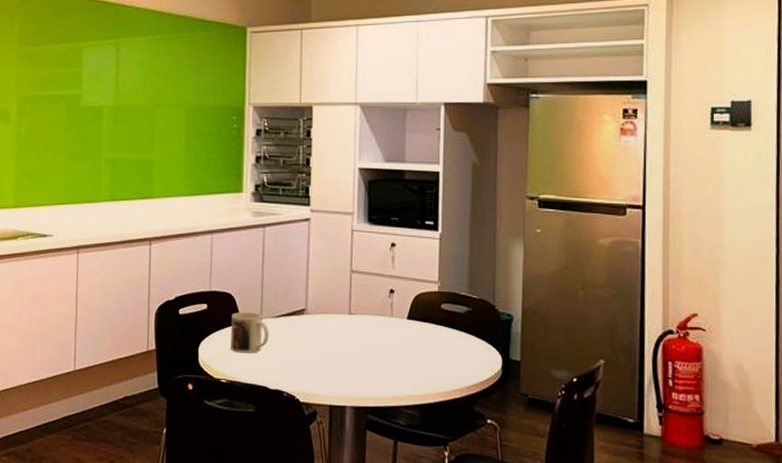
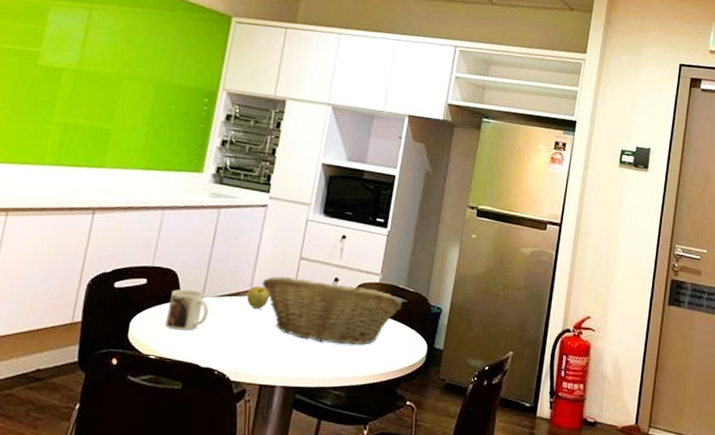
apple: none [303,304,326,327] -> present [246,286,270,309]
fruit basket: none [316,292,467,361] -> present [262,276,402,345]

